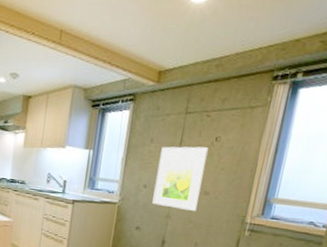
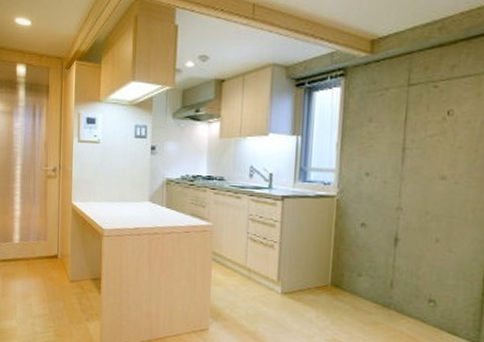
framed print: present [152,146,208,211] -> none [378,123,440,200]

